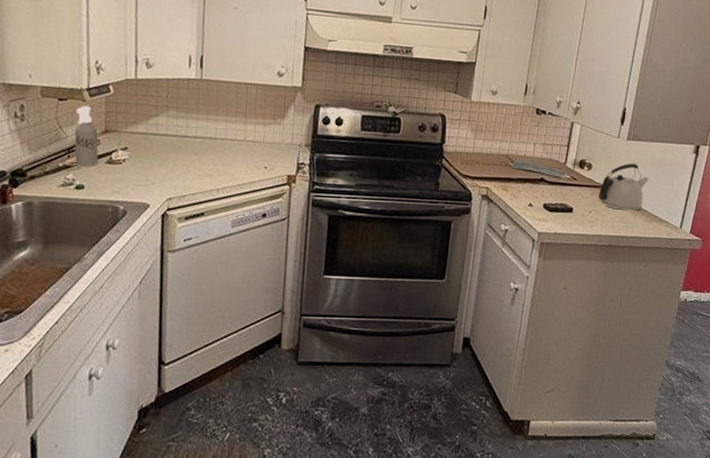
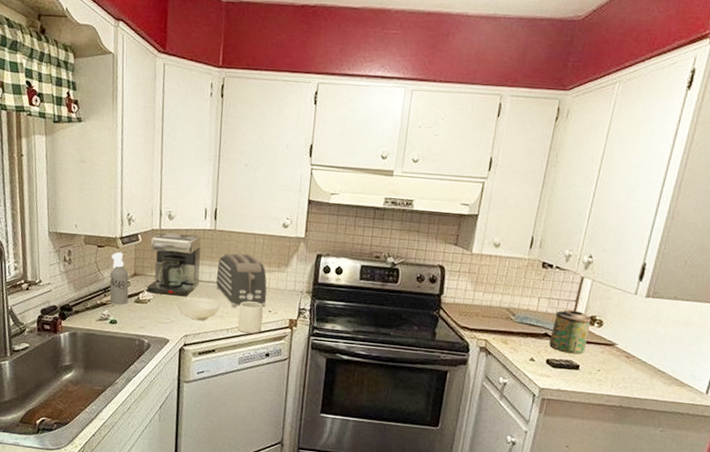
coffee maker: none [121,82,186,155] -> present [147,232,201,297]
bowl: none [158,155,210,181] -> present [177,297,221,321]
toaster: none [204,104,262,165] -> present [216,253,267,308]
mug: none [229,157,258,193] -> present [237,301,263,334]
canister: none [545,154,582,198] -> present [549,309,592,355]
kettle: present [598,163,650,211] -> none [609,321,671,372]

